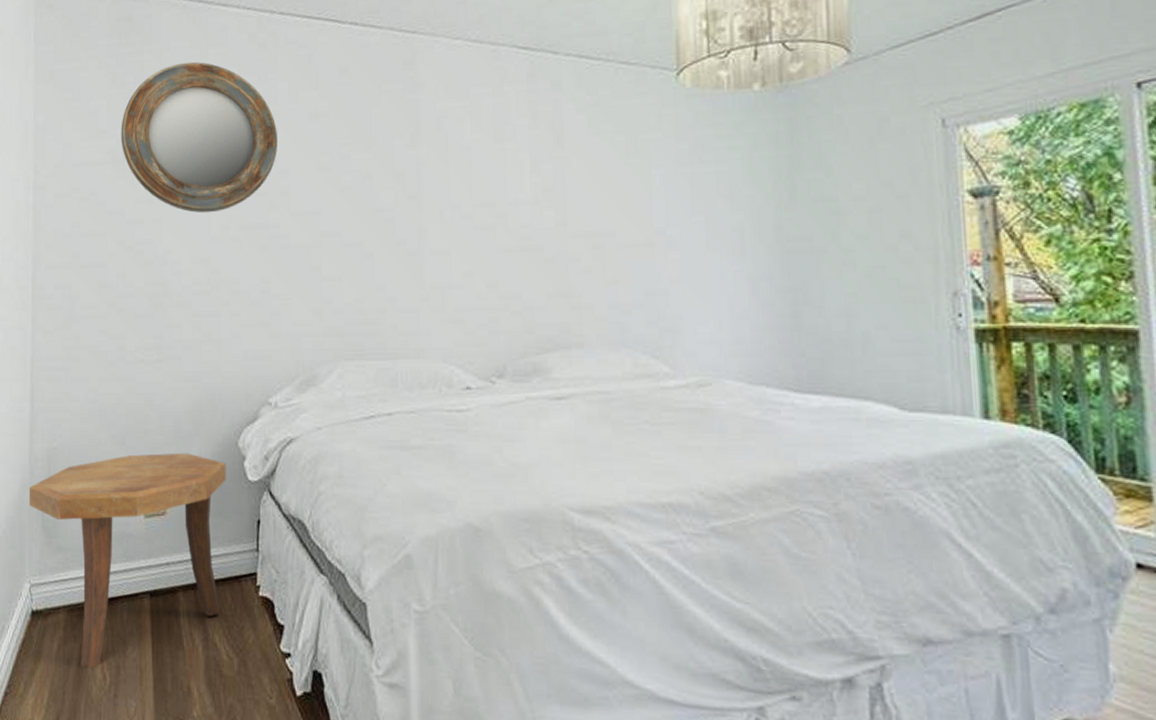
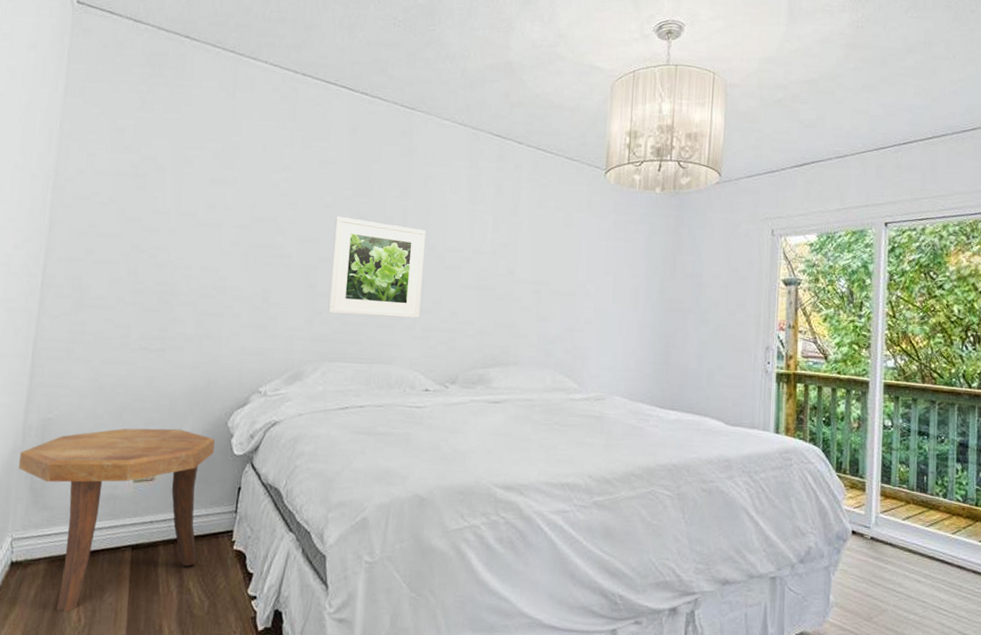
home mirror: present [121,62,277,214] -> none [144,100,290,230]
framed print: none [334,179,450,301] -> present [328,216,427,318]

